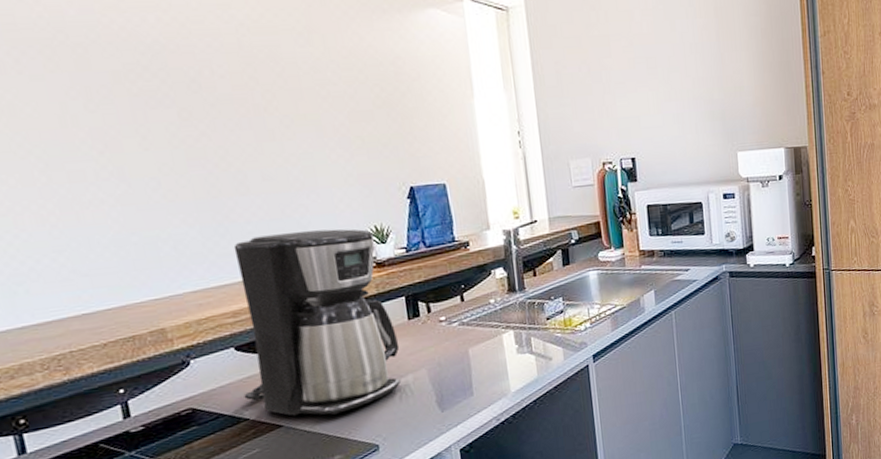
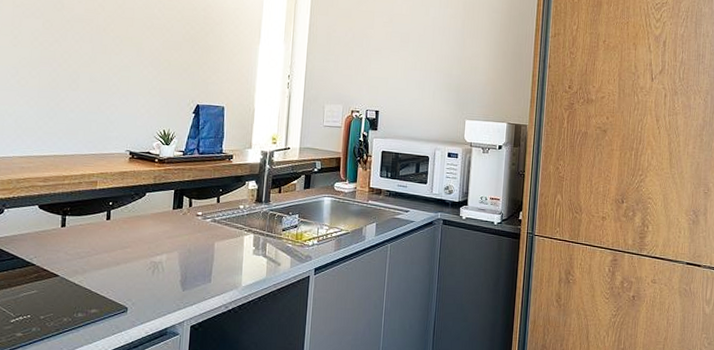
coffee maker: present [233,229,402,416] -> none [36,123,162,276]

